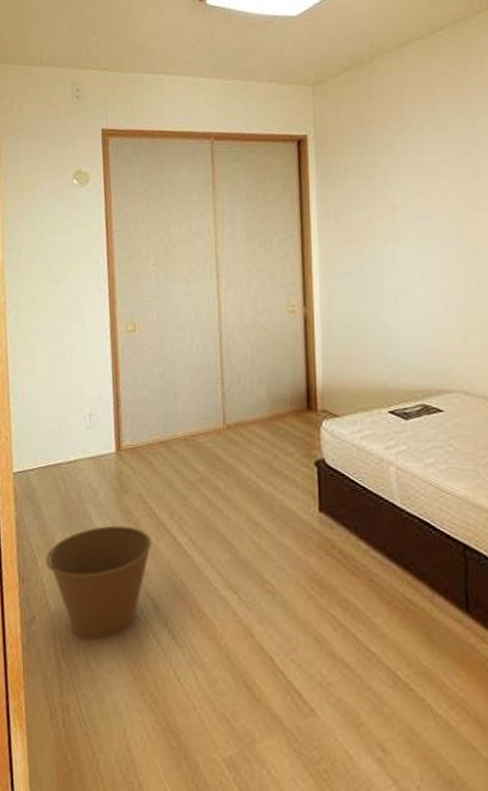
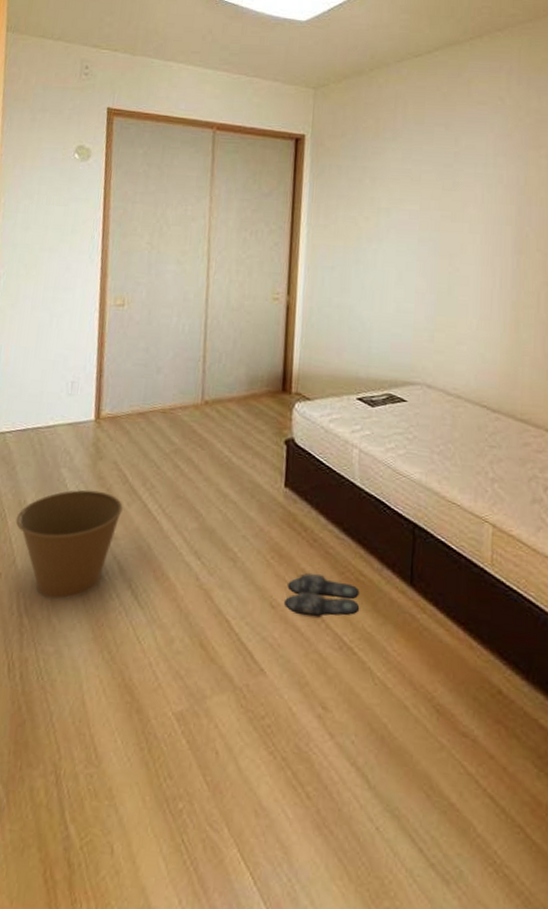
slippers: none [330,603,411,651] -> present [285,573,359,617]

